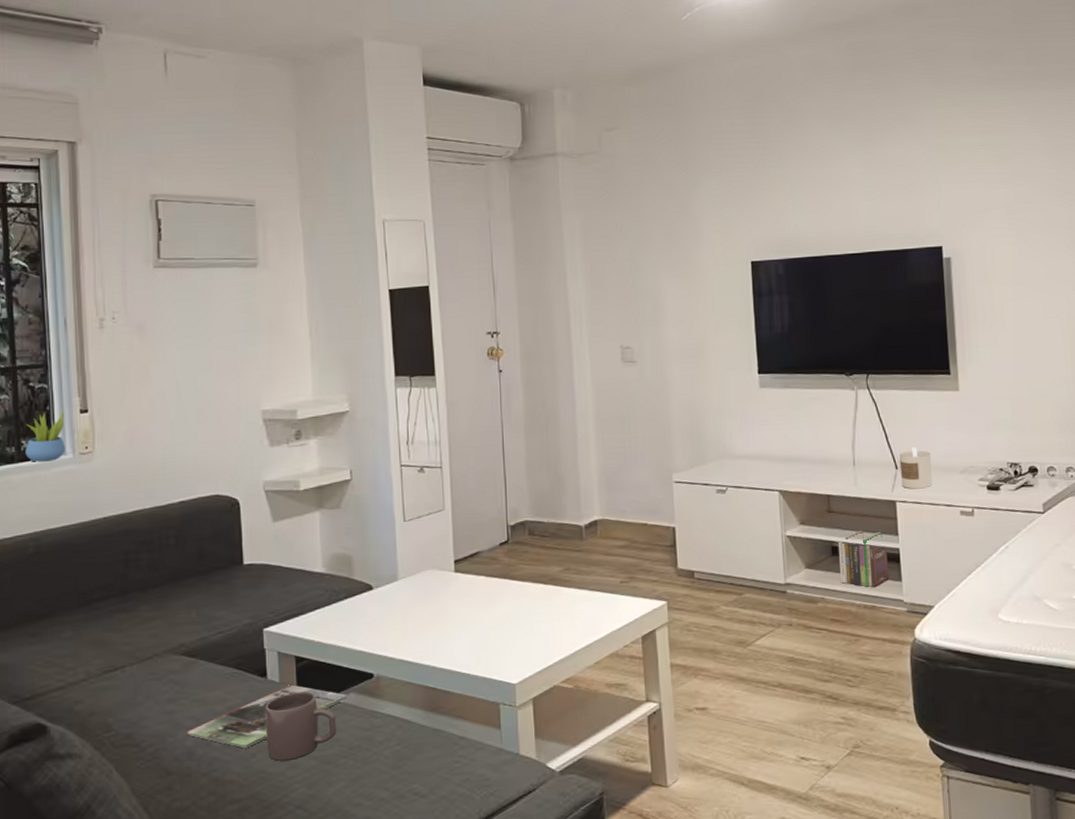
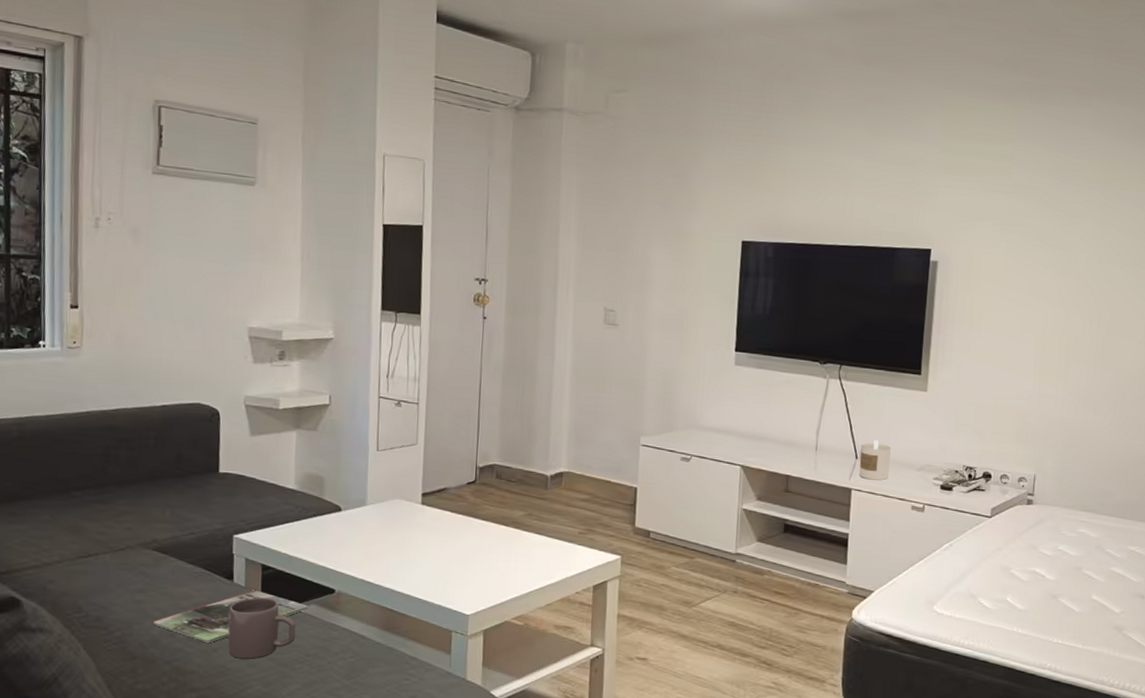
succulent plant: present [25,409,66,463] -> none [14,302,56,352]
books: present [837,531,889,588] -> none [789,512,837,568]

